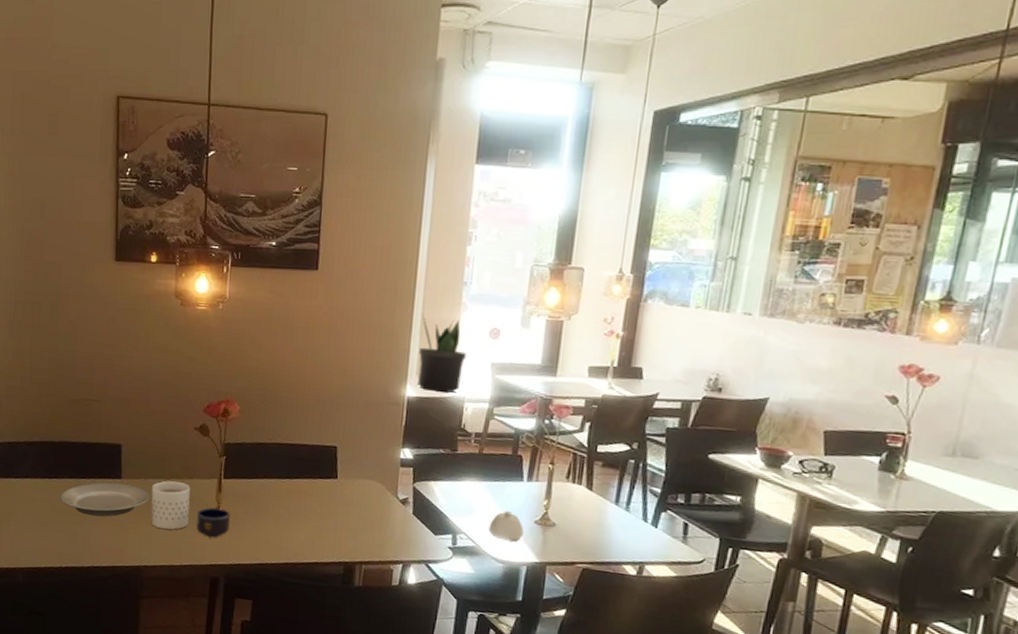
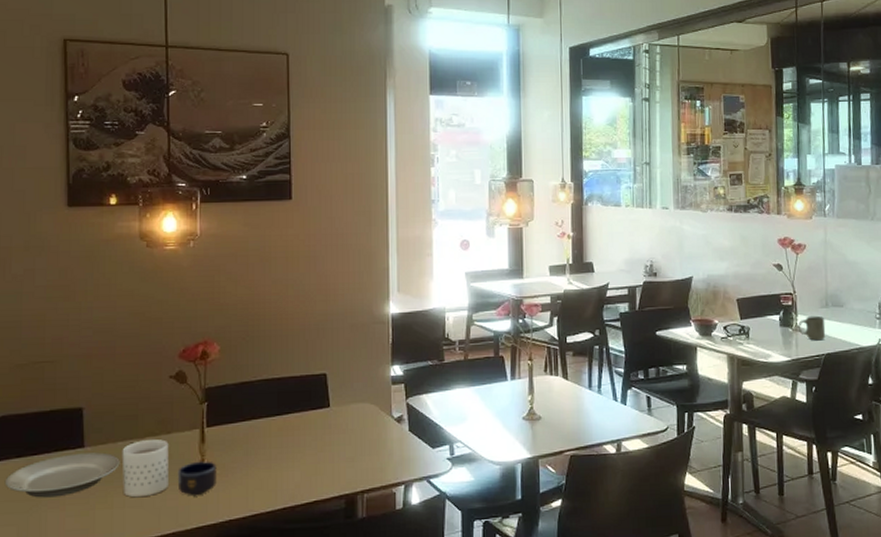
planter: present [417,314,466,393] -> none [397,233,442,305]
sugar bowl: present [488,511,524,542] -> none [482,412,514,442]
cup: none [903,463,947,495] -> present [797,315,826,341]

